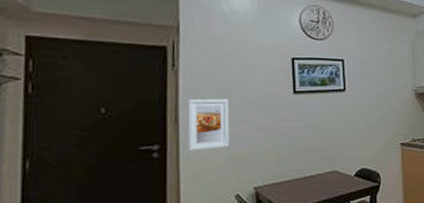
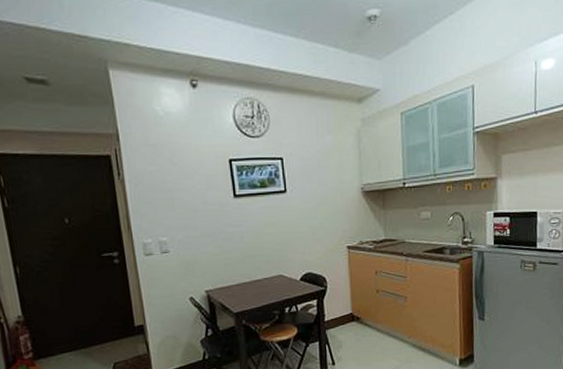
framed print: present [187,98,230,151] -> none [136,205,179,257]

